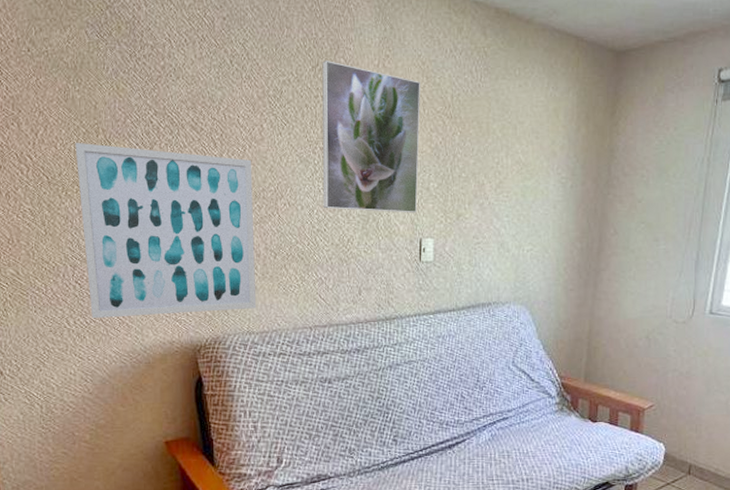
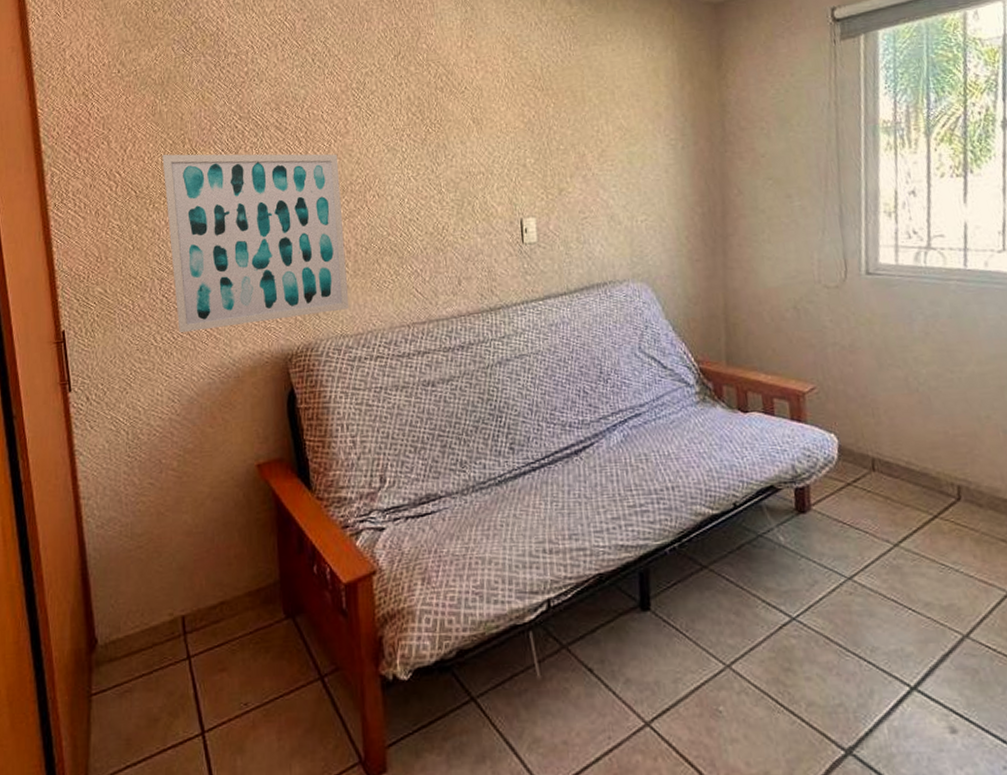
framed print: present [322,61,420,213] -> none [404,47,515,197]

